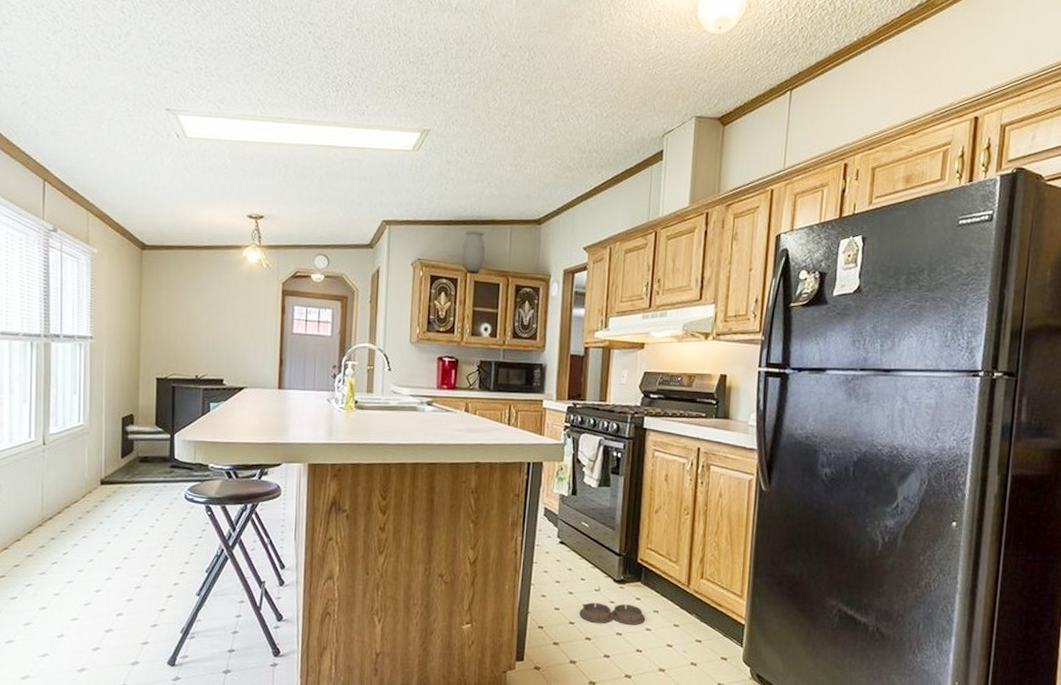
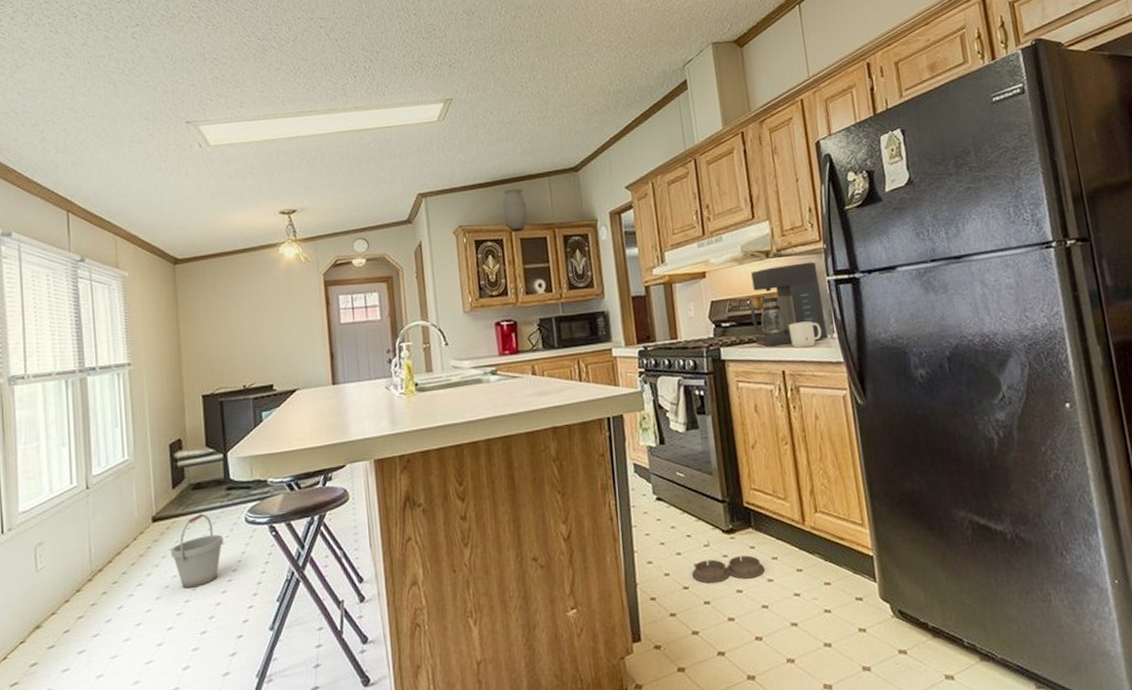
bucket: none [115,484,163,548] -> present [171,513,223,589]
coffee maker: none [679,349,751,426] -> present [751,262,829,347]
mug: none [711,405,743,430] -> present [787,321,822,349]

